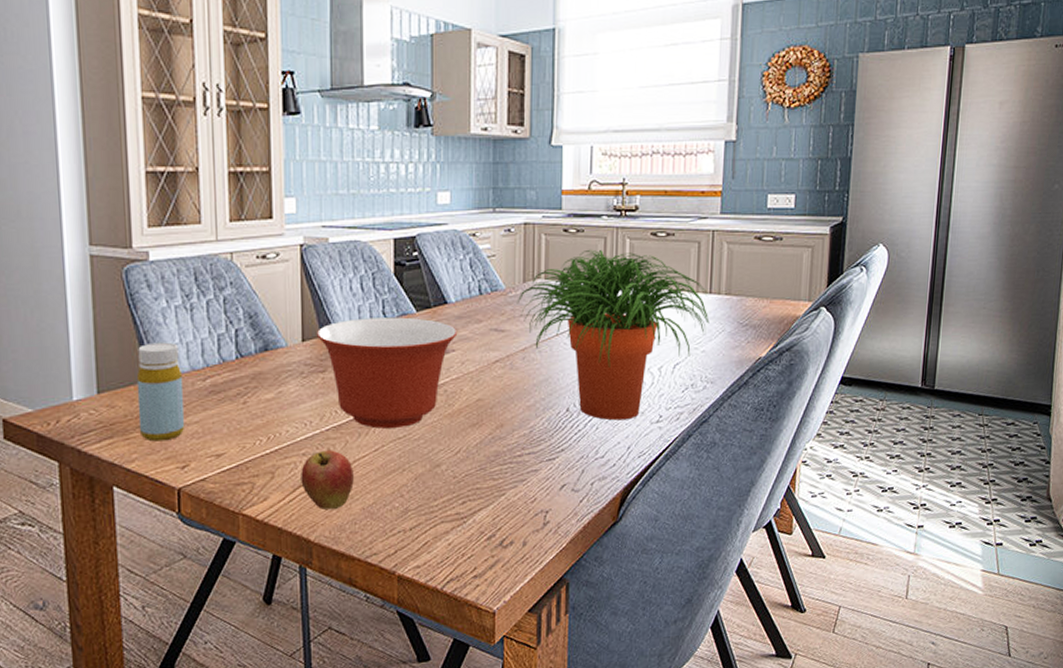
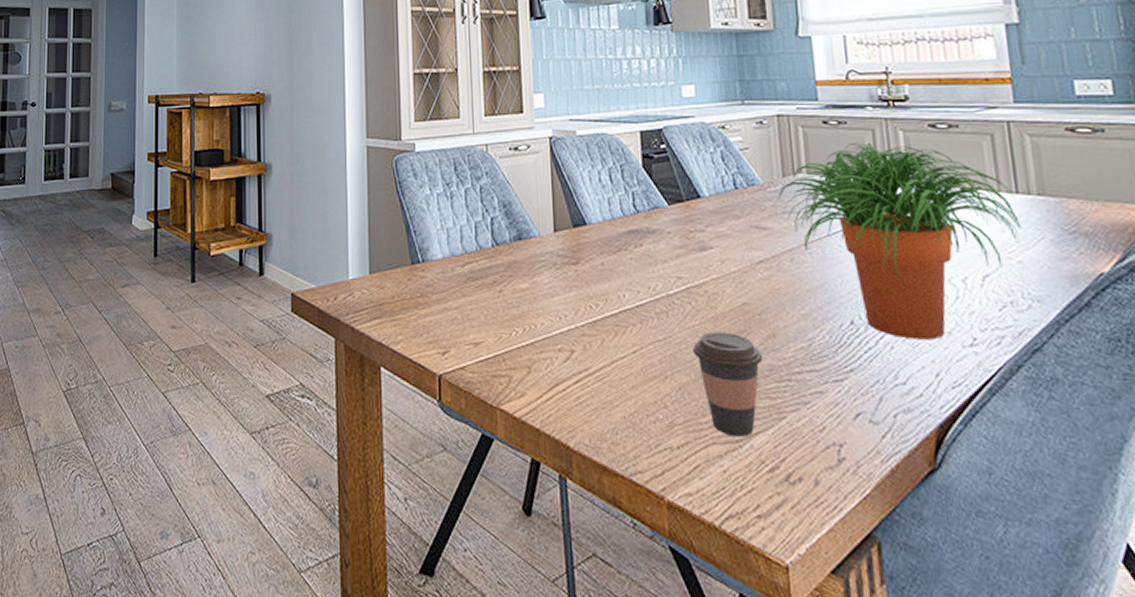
bottle: present [136,342,185,442] -> none [403,227,446,325]
fruit: present [301,450,354,510] -> none [557,347,613,414]
mixing bowl: present [316,317,458,429] -> none [567,210,715,329]
coffee cup: none [430,425,491,515] -> present [693,331,764,437]

